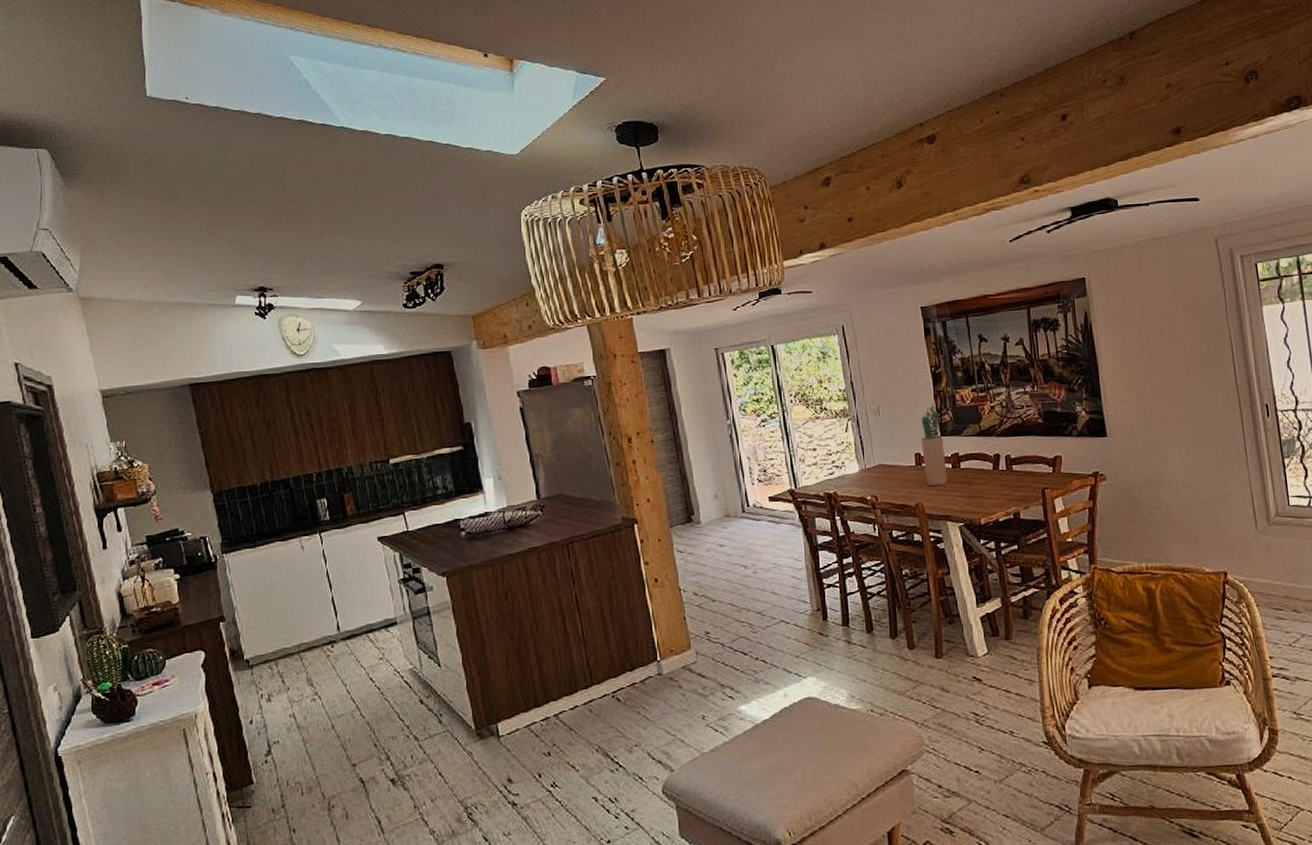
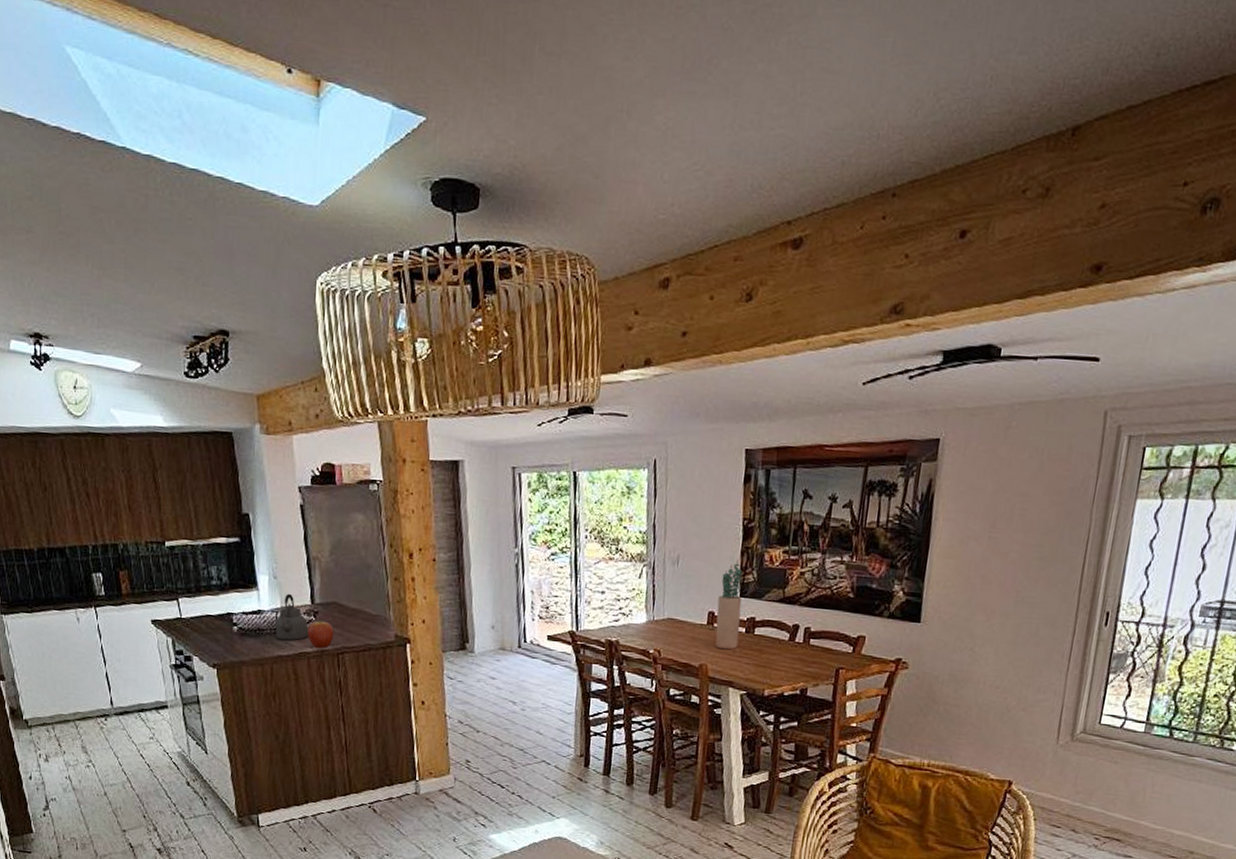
kettle: none [503,492,536,539] -> present [275,593,309,641]
fruit: none [535,513,562,542] -> present [307,619,334,649]

